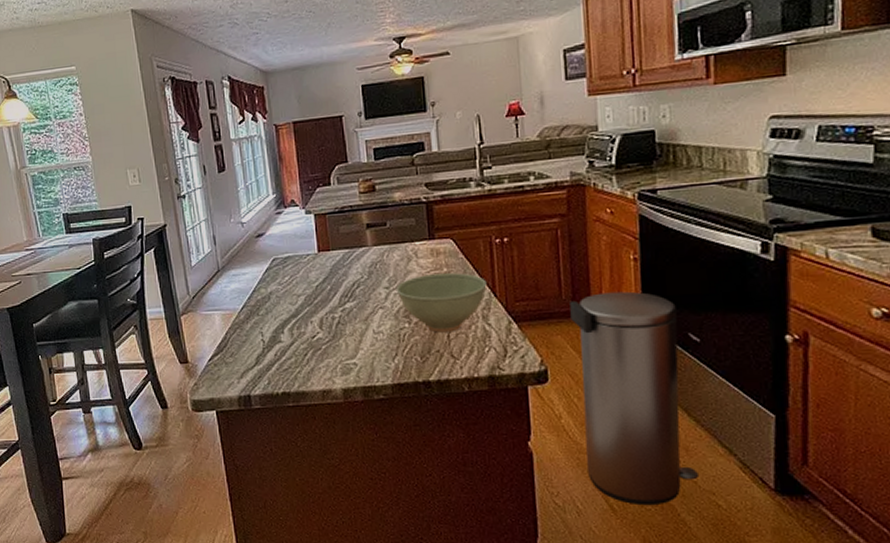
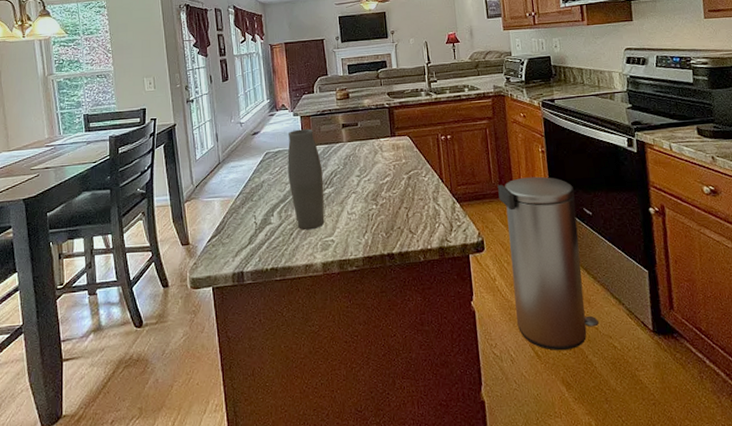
vase: none [299,229,346,350] -> present [287,128,325,229]
bowl: present [395,273,487,333] -> none [365,163,436,213]

